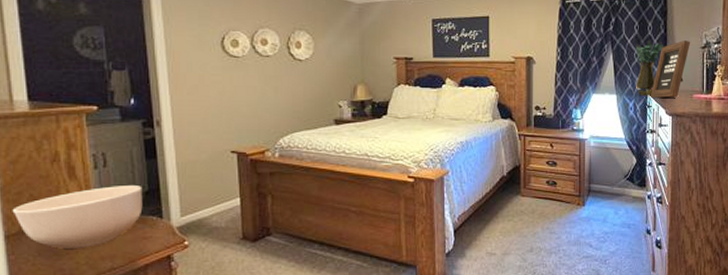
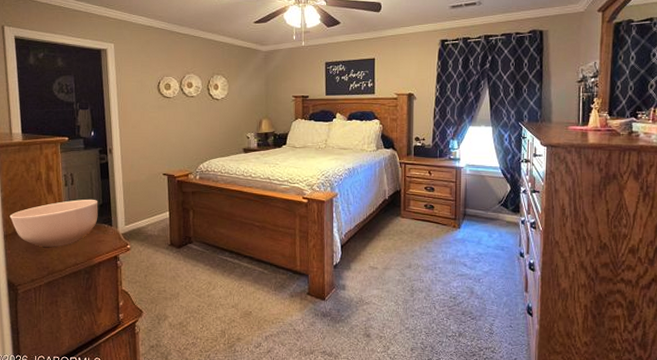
vase: present [635,41,663,96] -> none [511,76,539,128]
picture frame: present [650,40,691,99] -> none [525,75,567,130]

